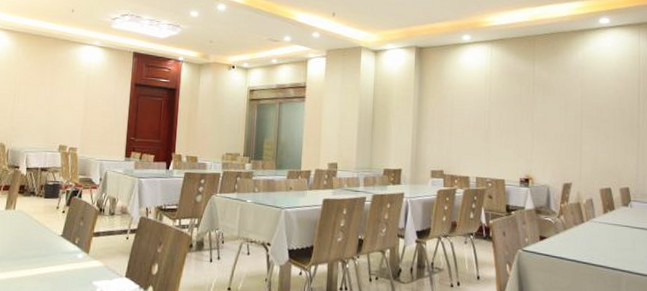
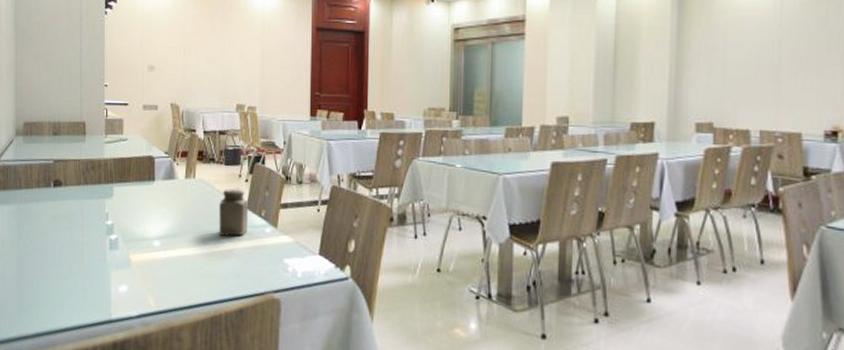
salt shaker: none [34,218,64,262] -> present [219,188,249,237]

